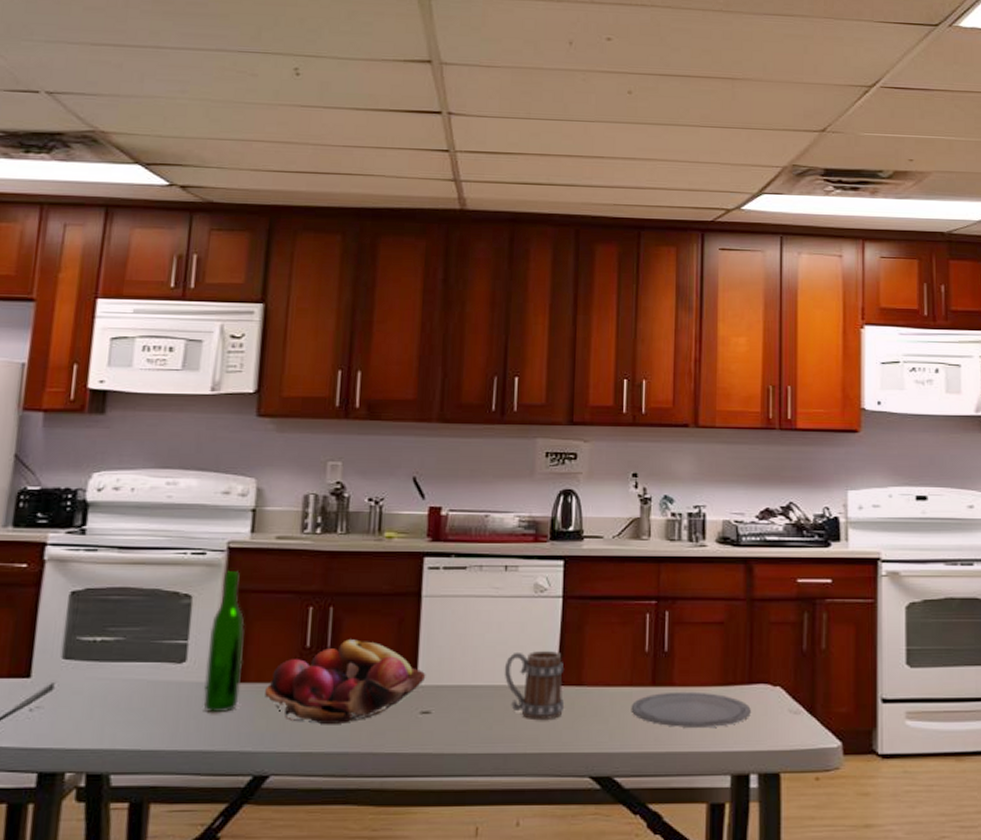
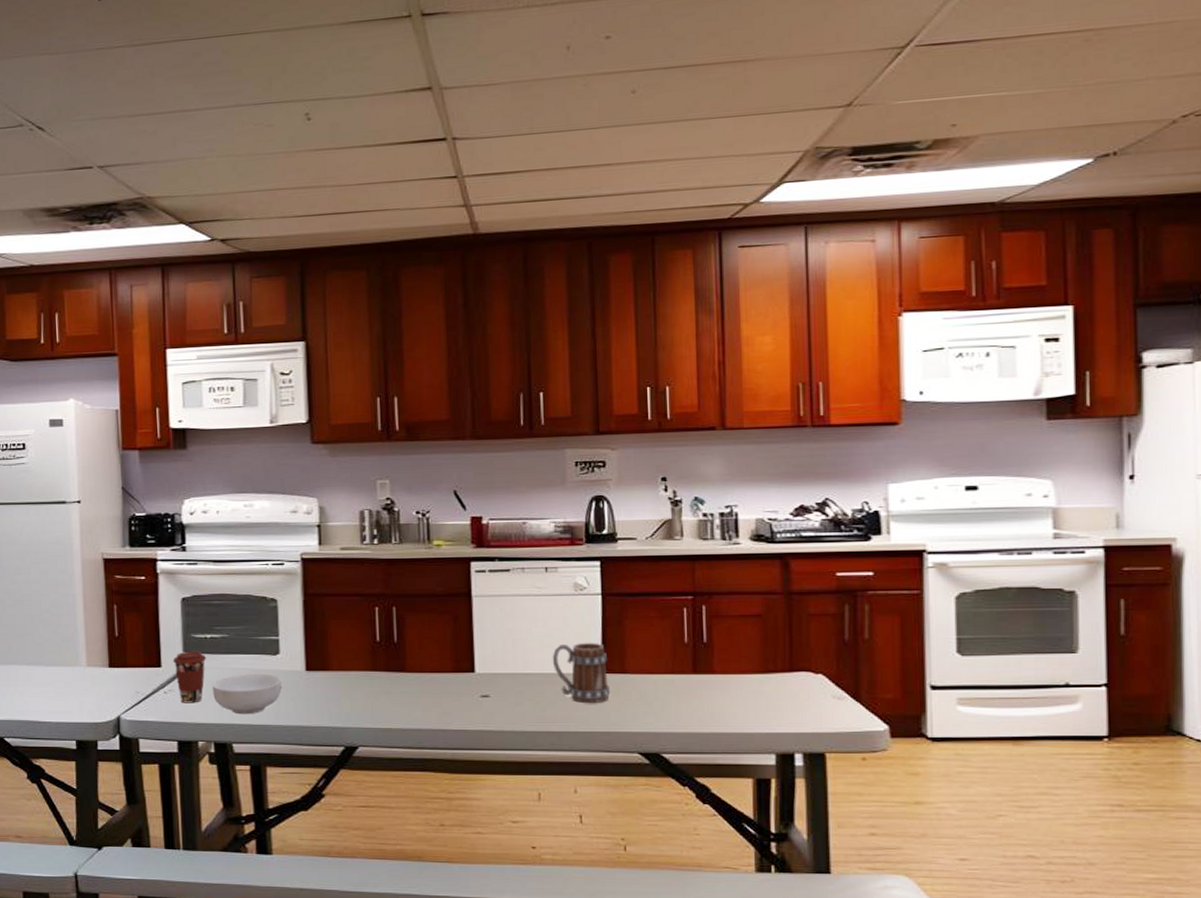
coffee cup: none [47,658,92,724] -> present [172,651,207,703]
cereal bowl: none [93,686,184,738] -> present [212,673,282,715]
wine bottle: present [203,571,245,712] -> none [295,578,326,695]
fruit basket: present [265,639,426,724] -> none [347,634,483,705]
plate: present [631,691,751,727] -> none [674,678,793,711]

